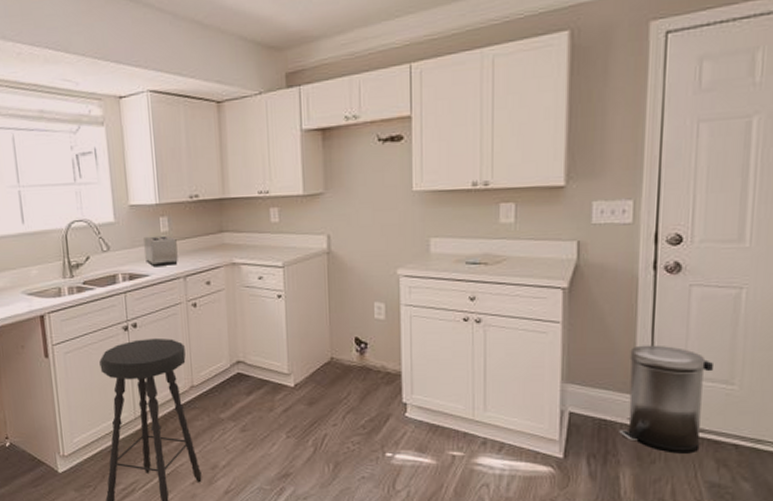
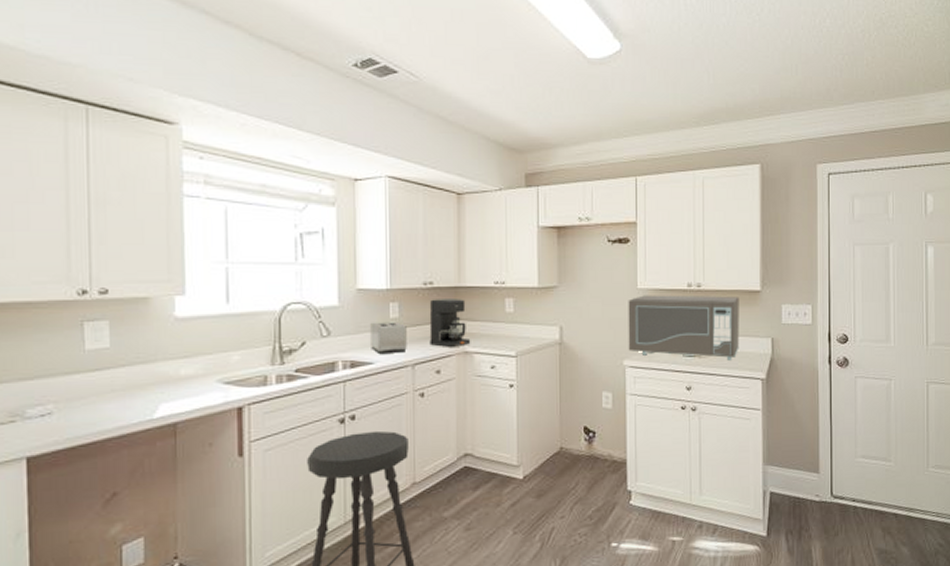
coffee maker: none [196,210,238,260] -> present [429,299,471,349]
microwave: none [402,194,537,269] -> present [628,295,739,362]
pedal bin: present [617,345,715,454] -> none [808,428,876,525]

